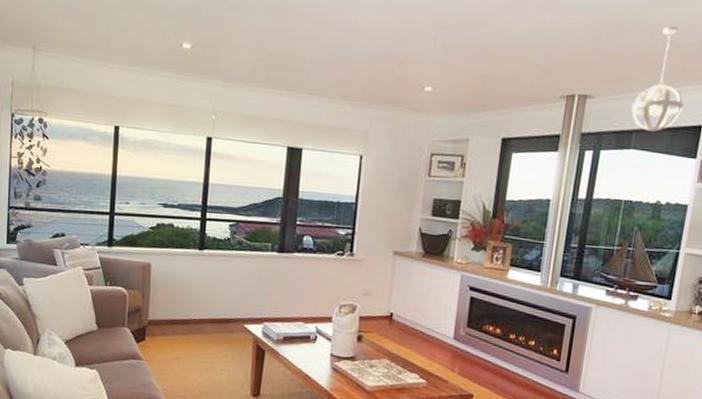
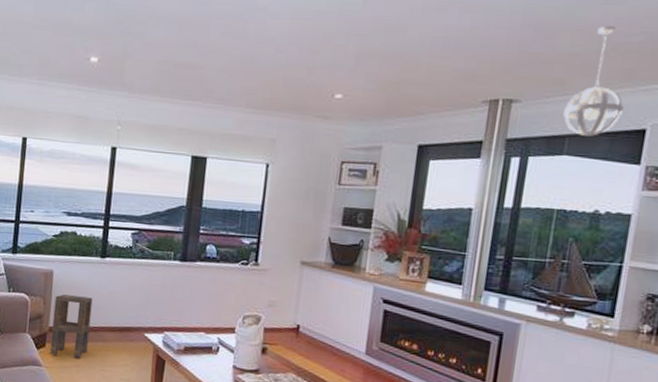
side table: none [150,287,192,351] -> present [49,294,93,358]

